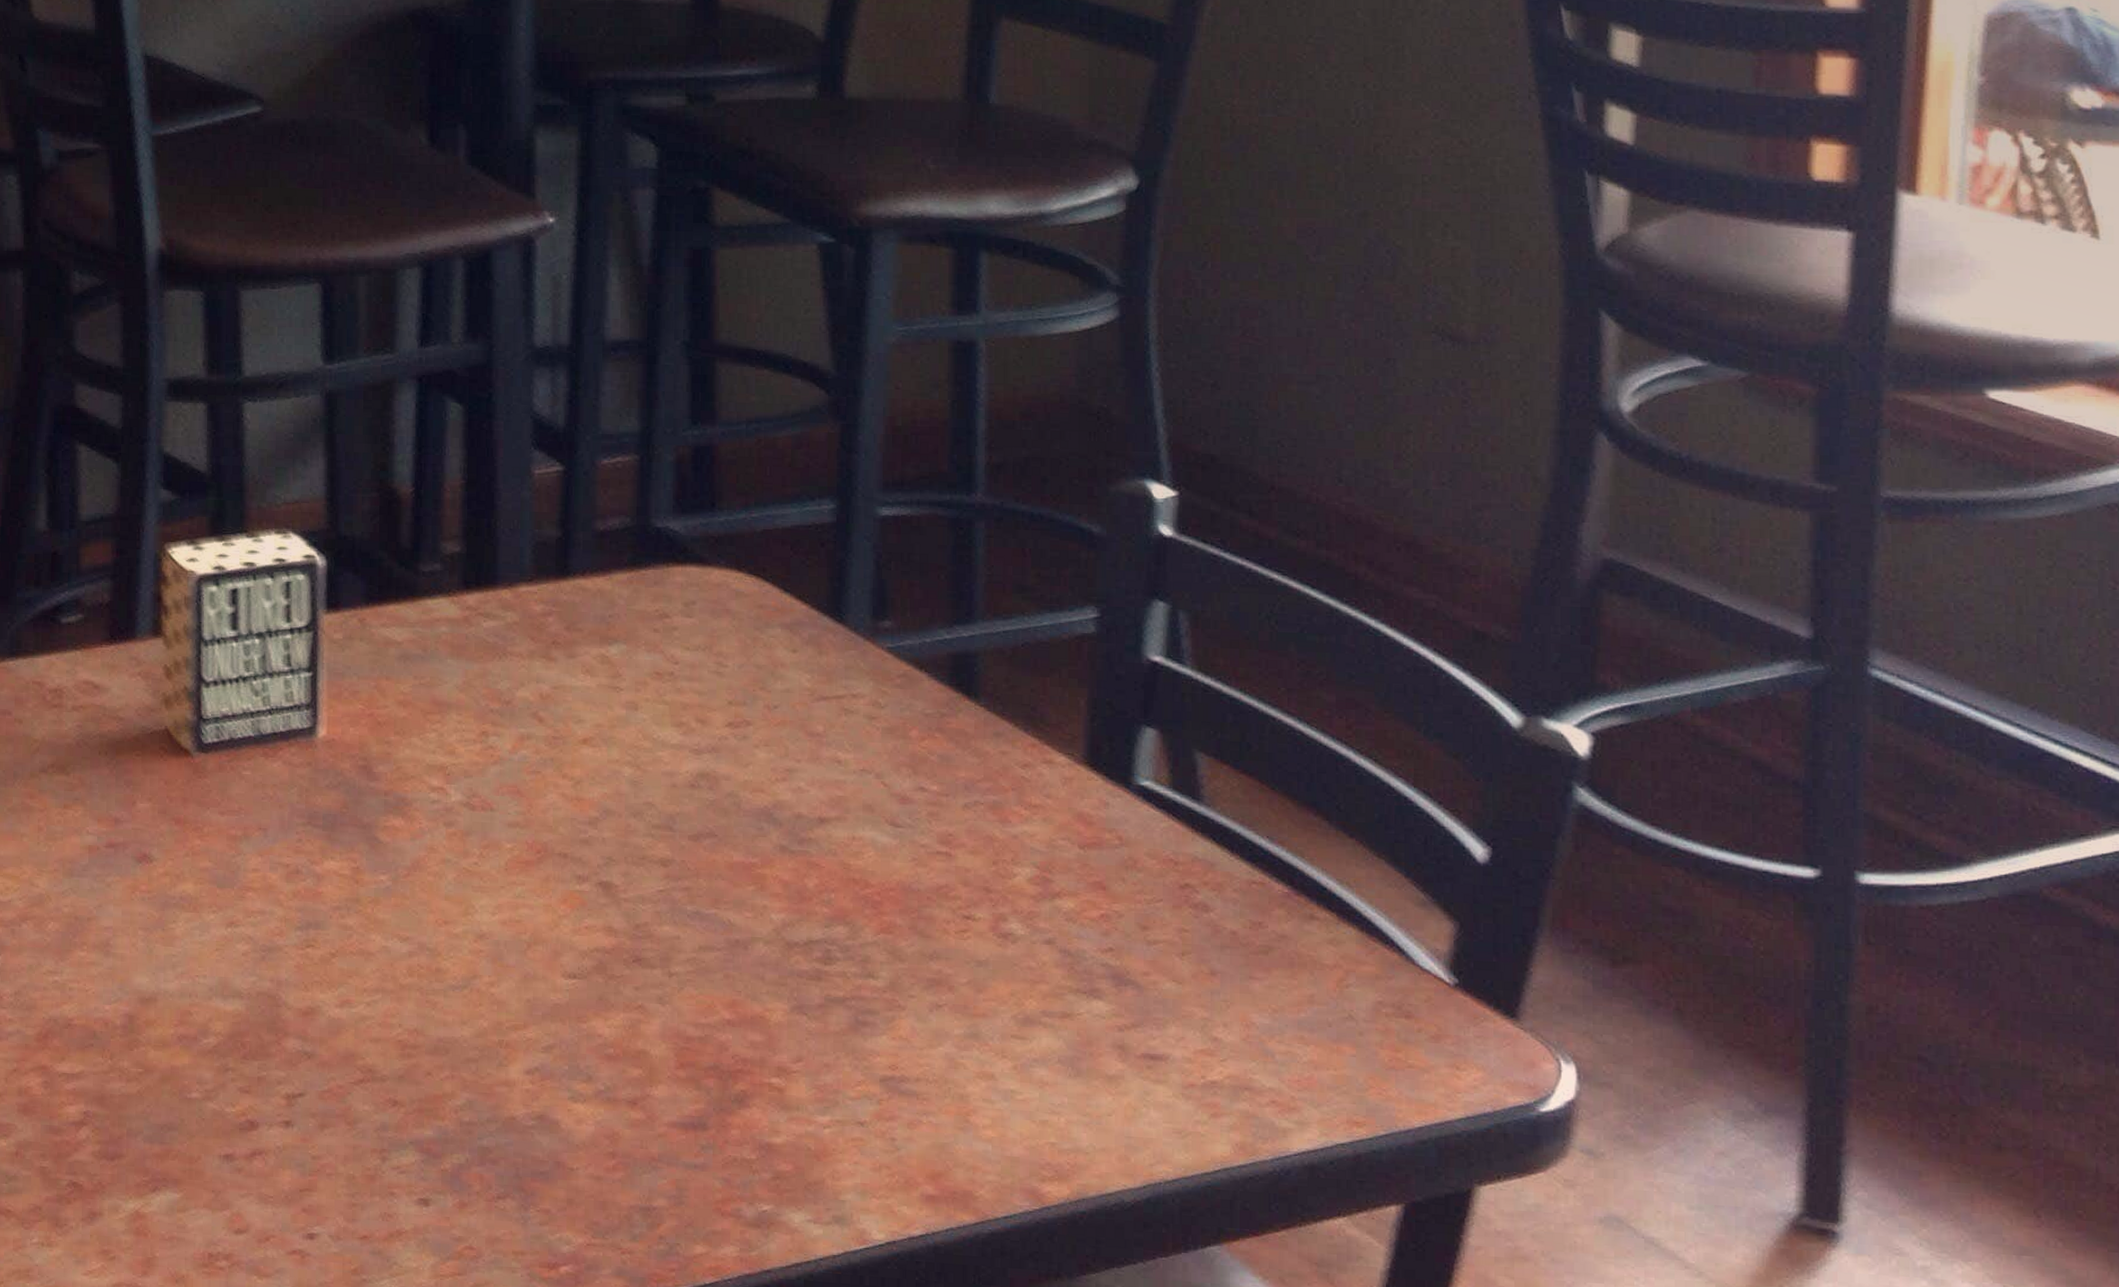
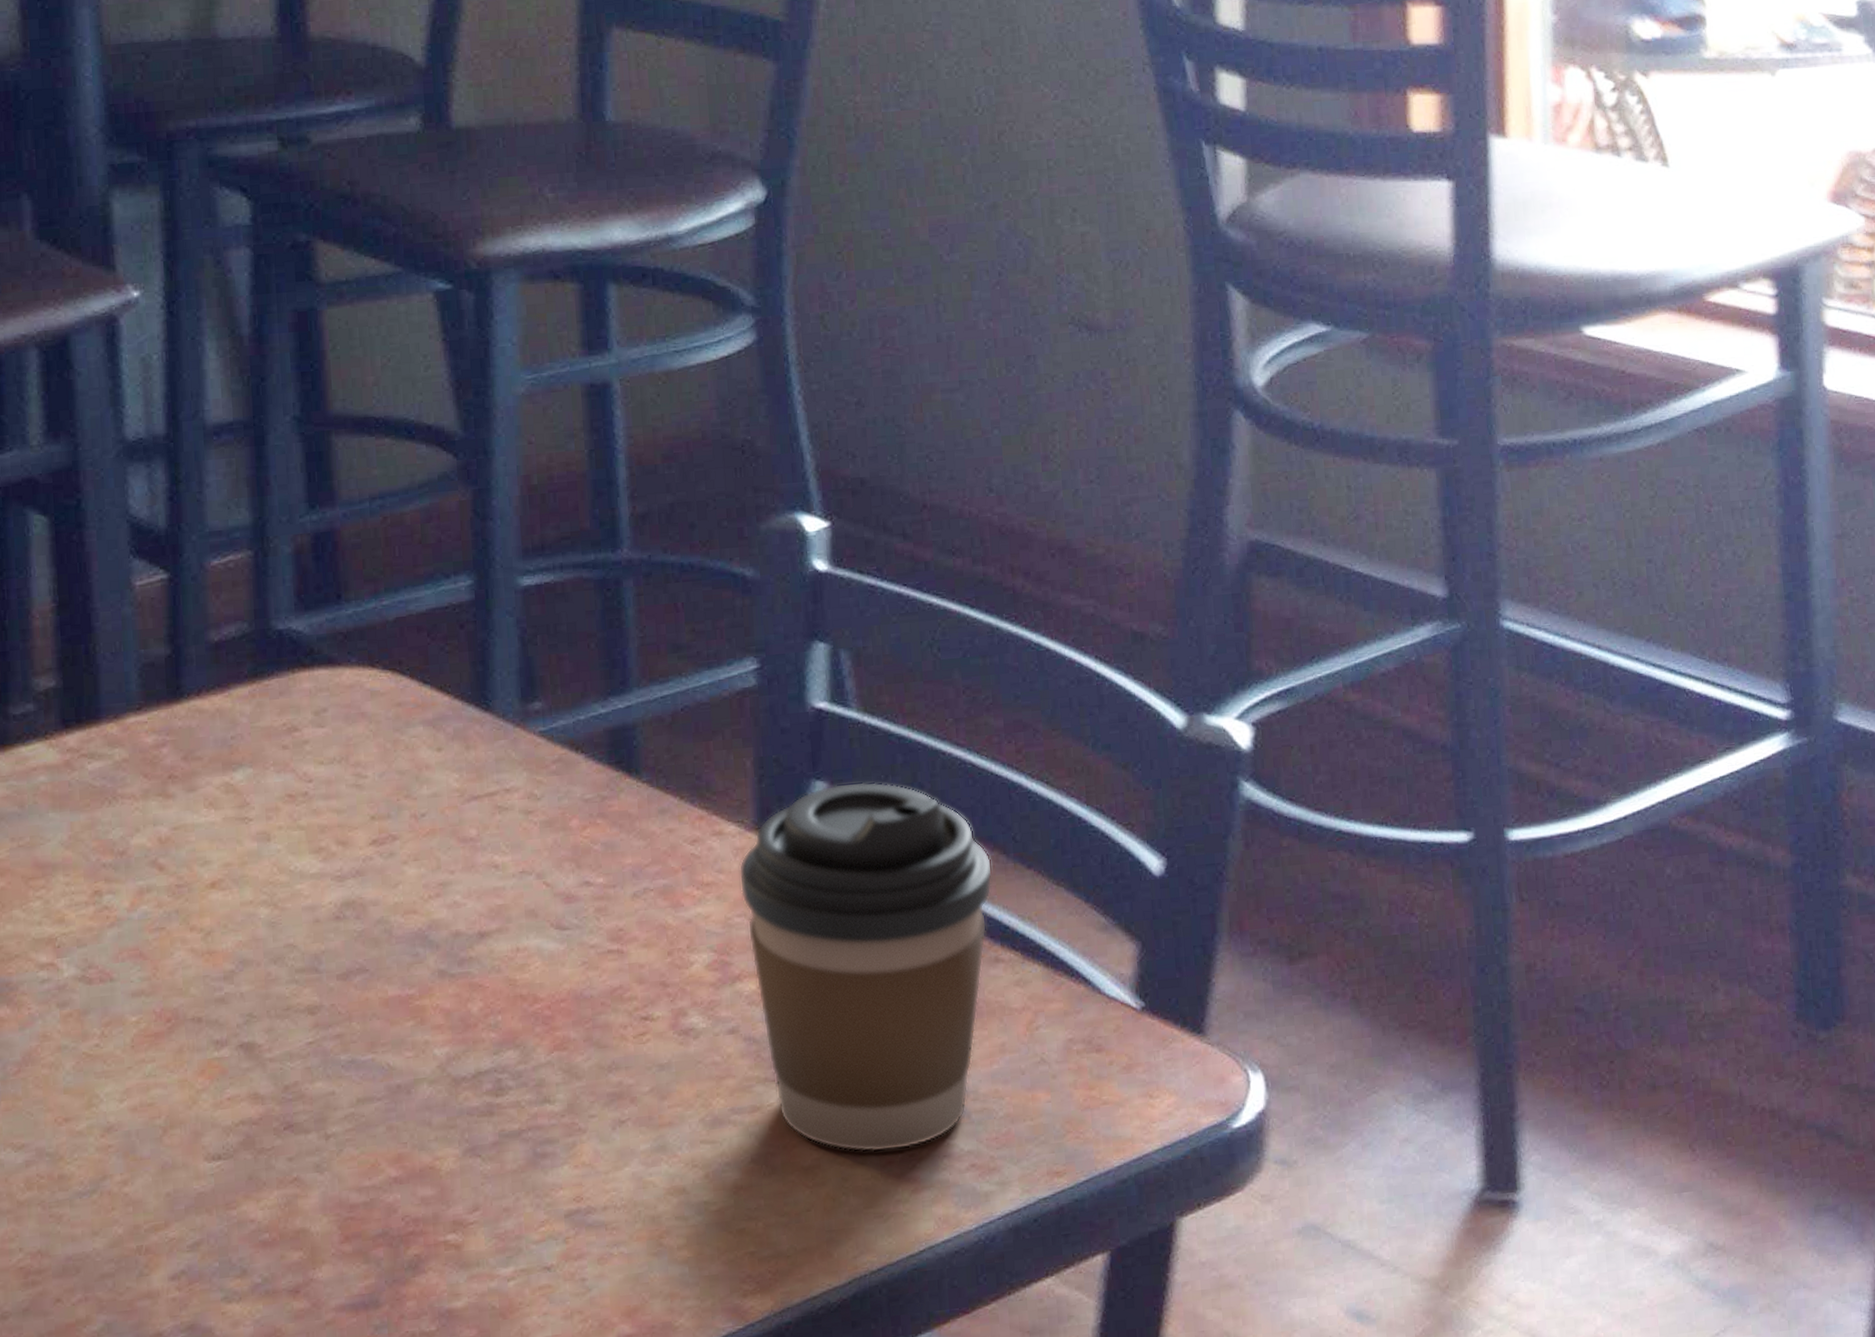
coffee cup: none [1066,733,1314,1076] -> present [738,782,993,1153]

